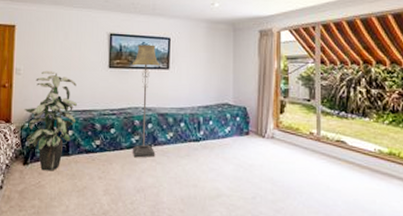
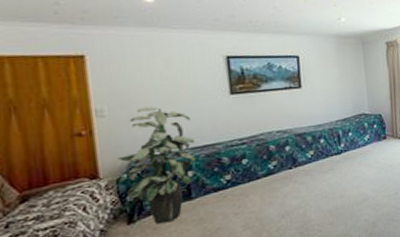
floor lamp: present [131,44,160,158] -> none [258,64,298,184]

